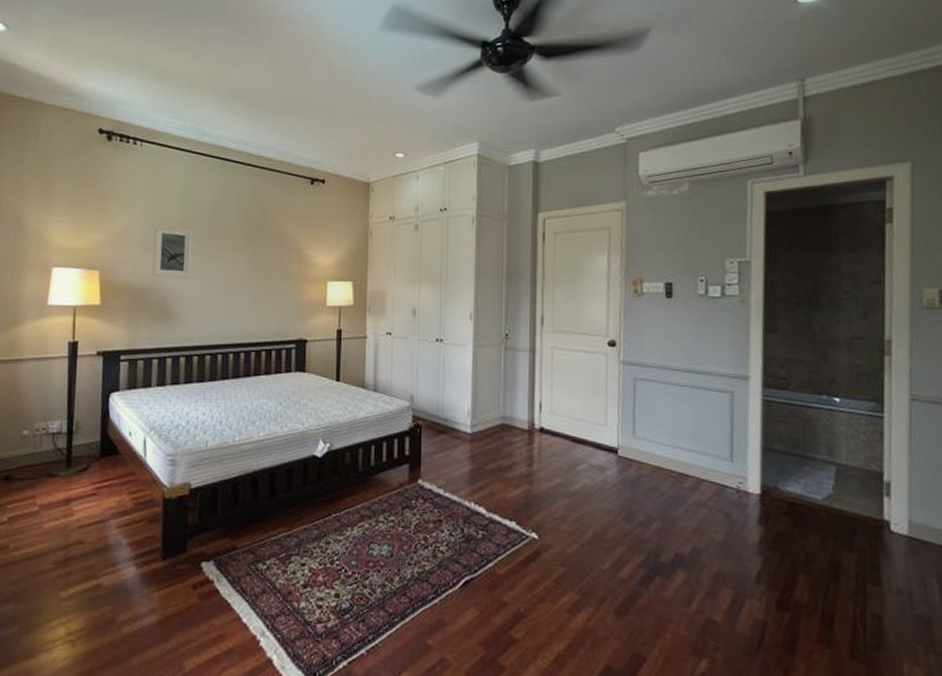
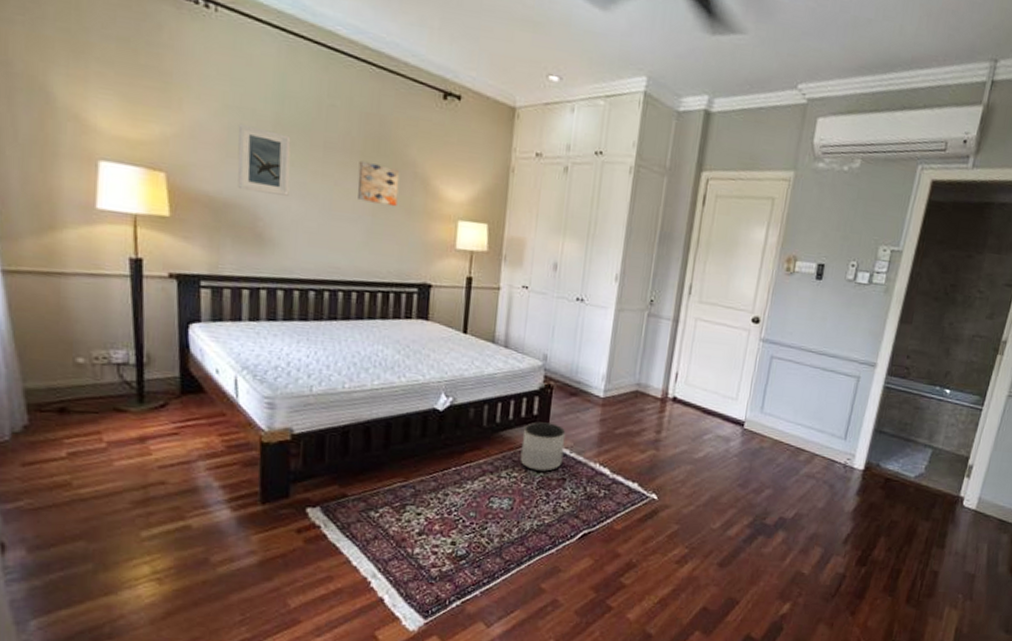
wall art: none [244,242,278,276] -> present [357,160,400,207]
planter: none [396,462,438,514] -> present [520,422,566,472]

